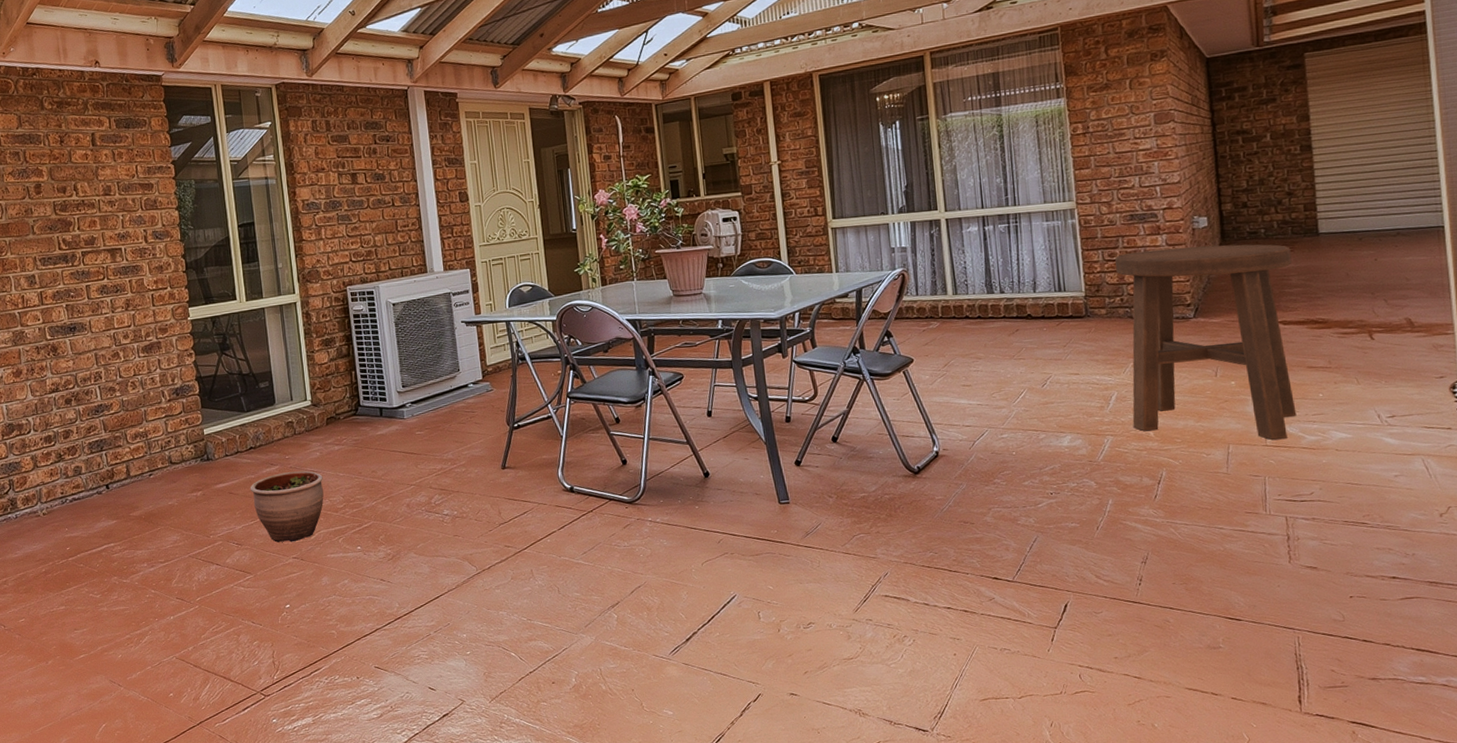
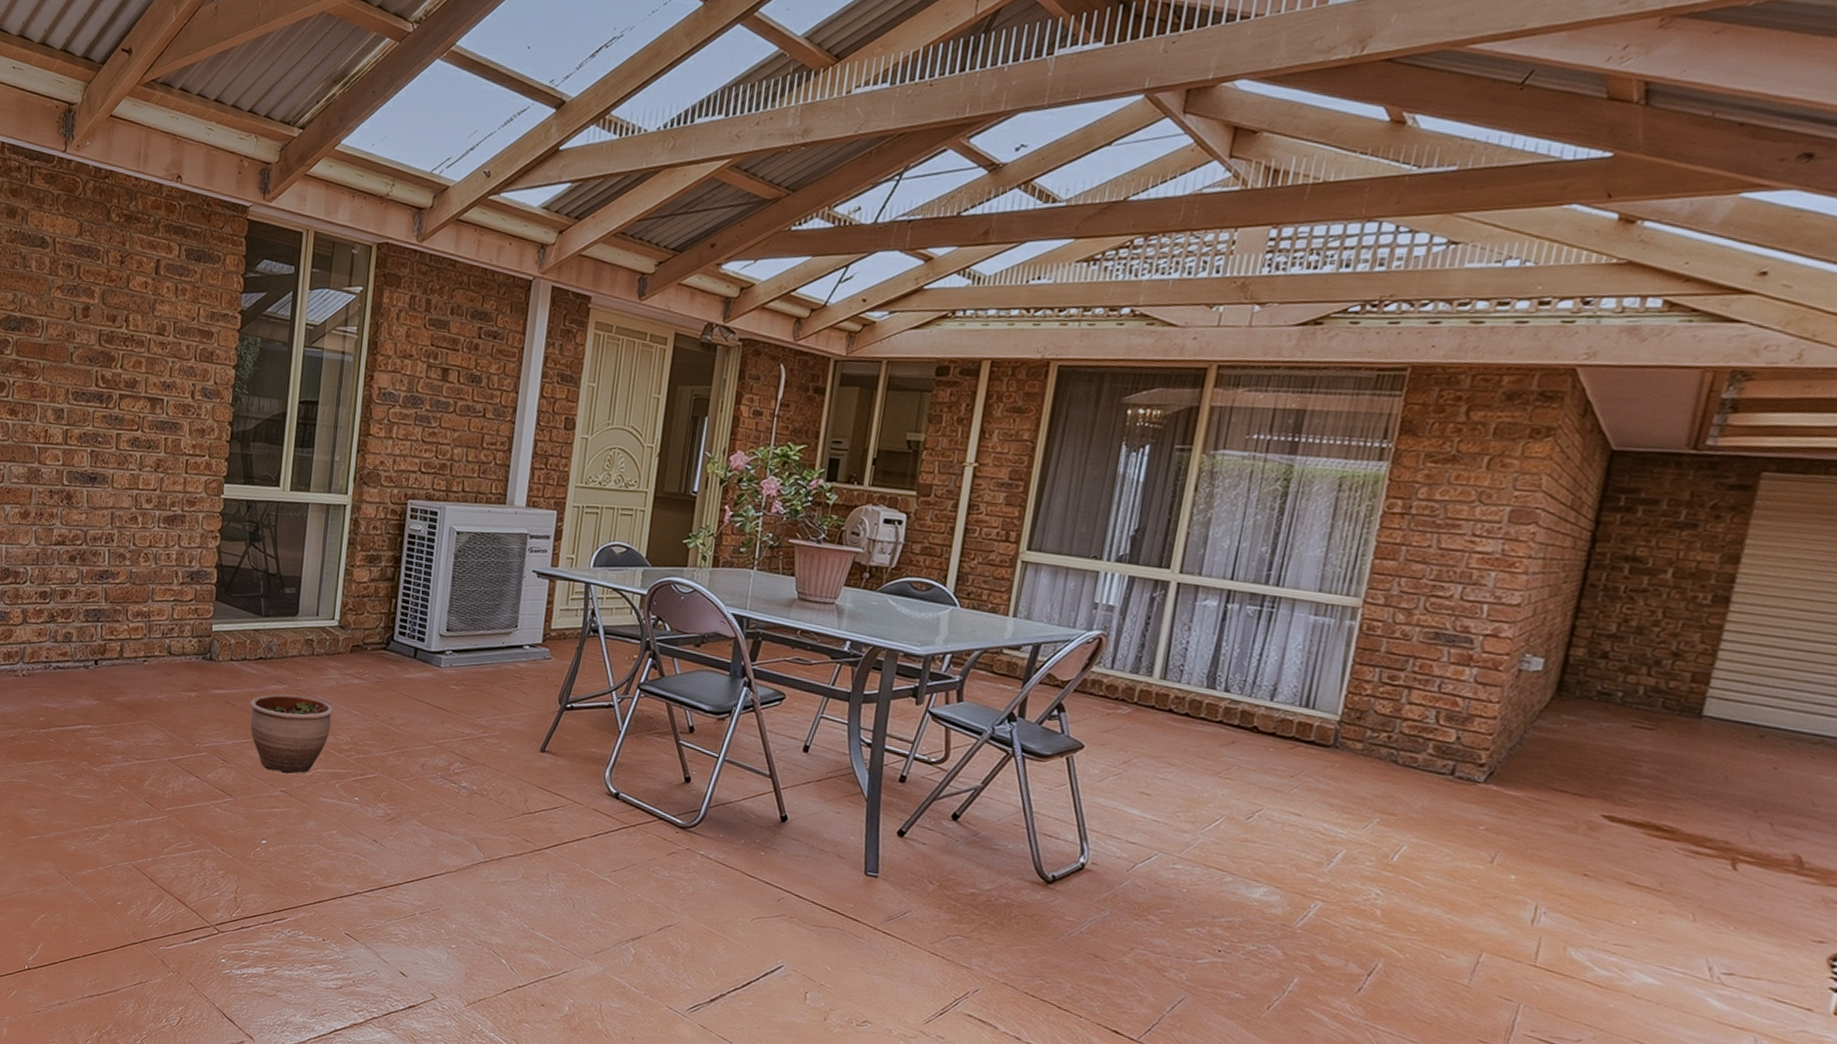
stool: present [1115,244,1297,440] -> none [1355,680,1654,964]

